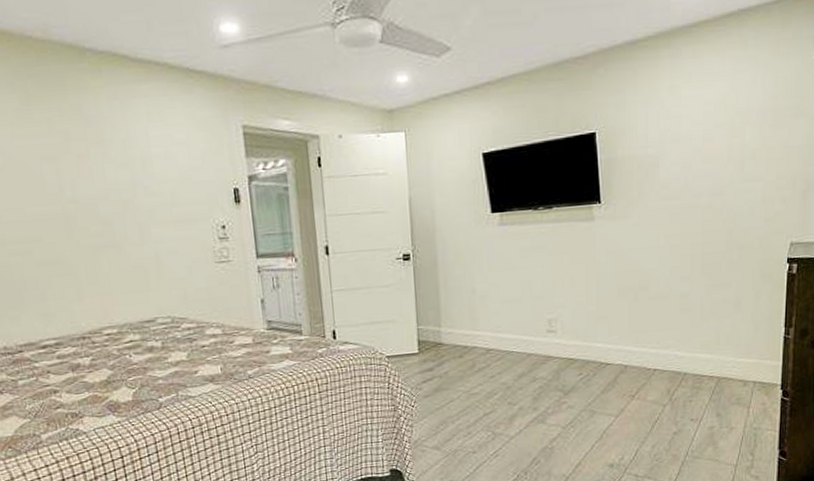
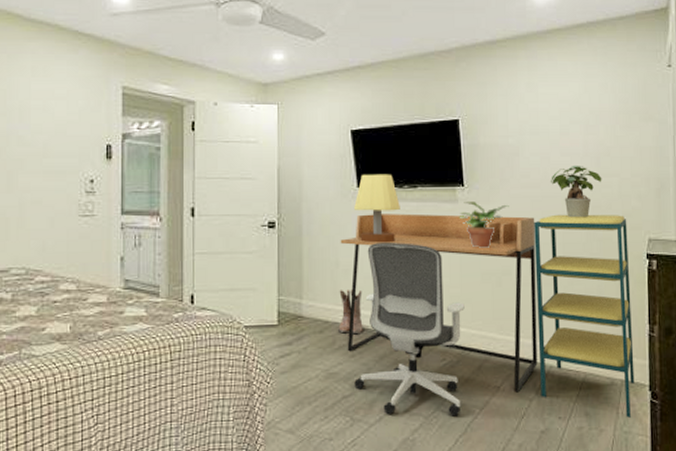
desk: none [475,230,674,400] -> present [340,213,538,393]
boots: none [477,315,501,357] -> present [338,290,363,335]
table lamp: none [489,196,535,268] -> present [354,174,400,243]
office chair: none [494,265,601,427] -> present [354,243,465,417]
potted plant: none [595,218,647,265] -> present [459,202,509,248]
shelving unit: none [672,220,769,415] -> present [534,214,635,418]
potted plant: none [691,171,746,227] -> present [551,165,602,218]

